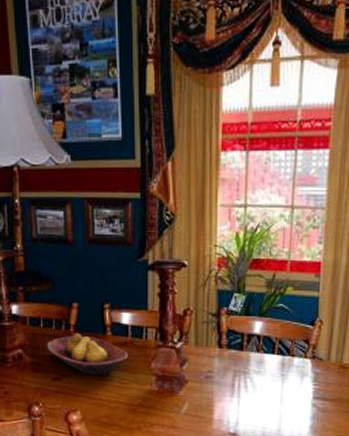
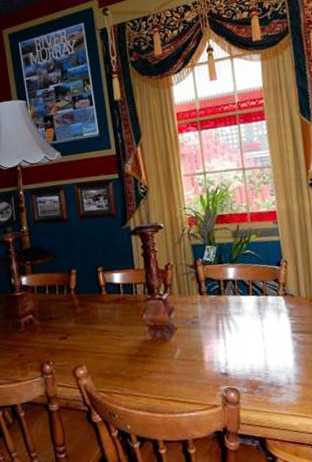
fruit bowl: present [46,332,129,375] -> none [52,295,123,332]

